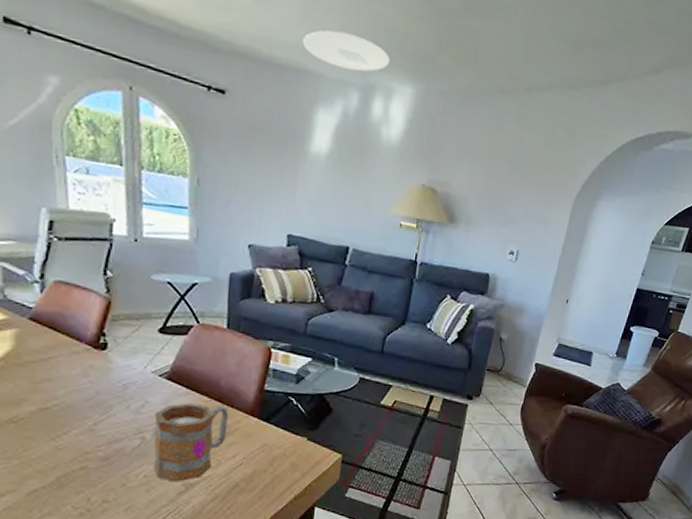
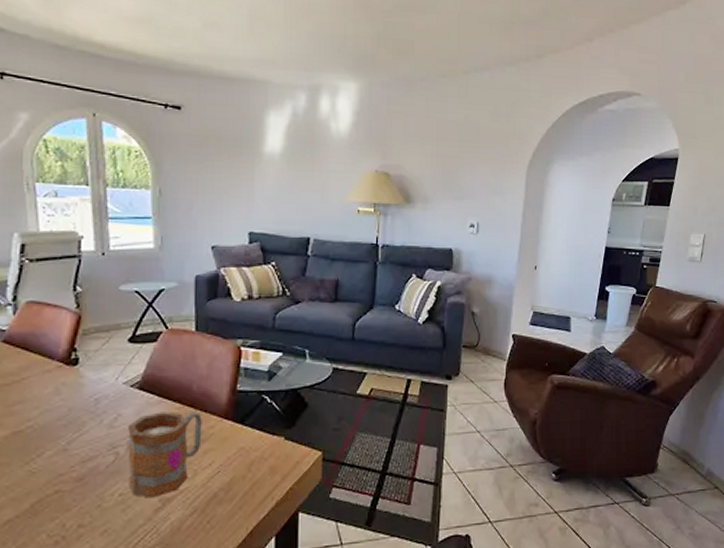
ceiling light: present [302,30,390,72] -> none [249,41,332,75]

